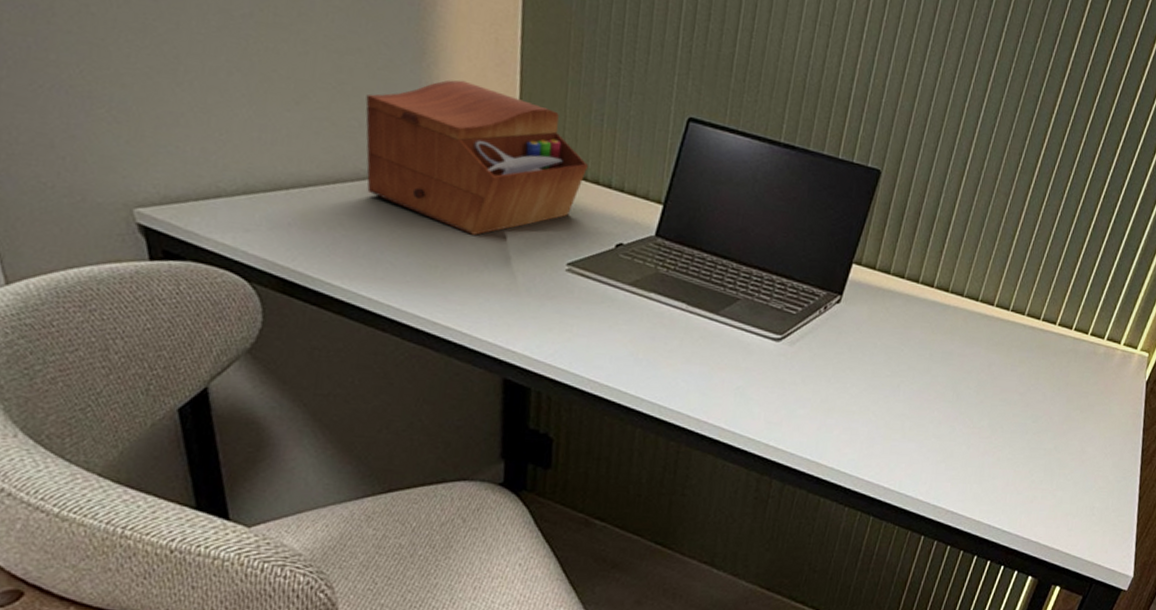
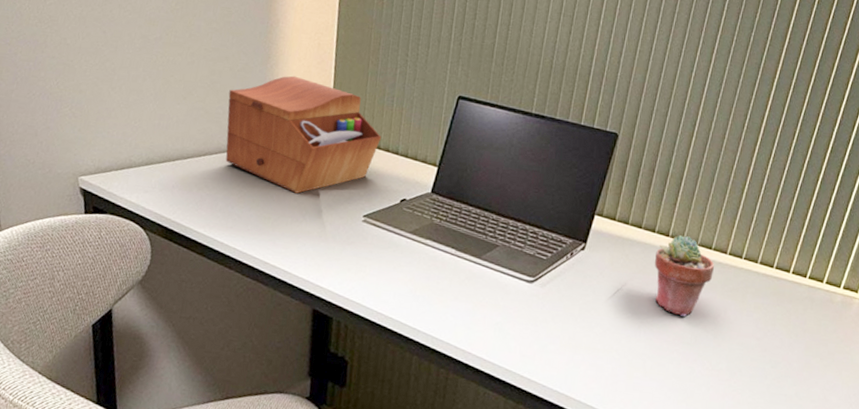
potted succulent: none [916,285,981,373] -> present [654,234,715,317]

